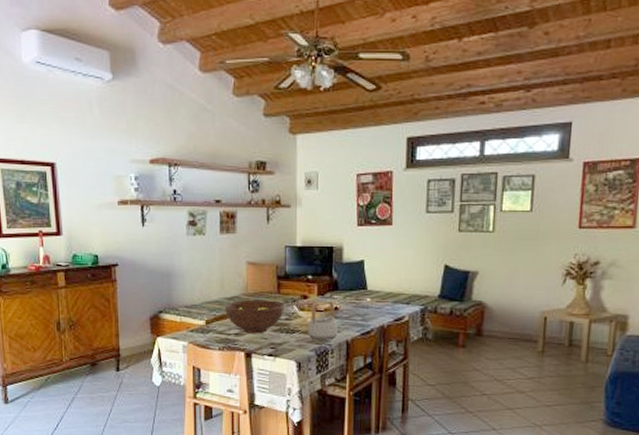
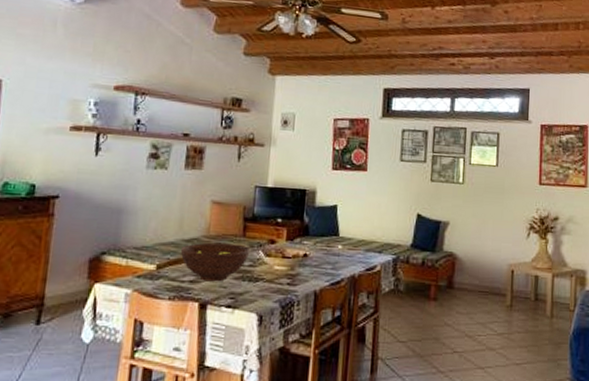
teapot: present [308,301,338,340] -> none [273,247,307,290]

